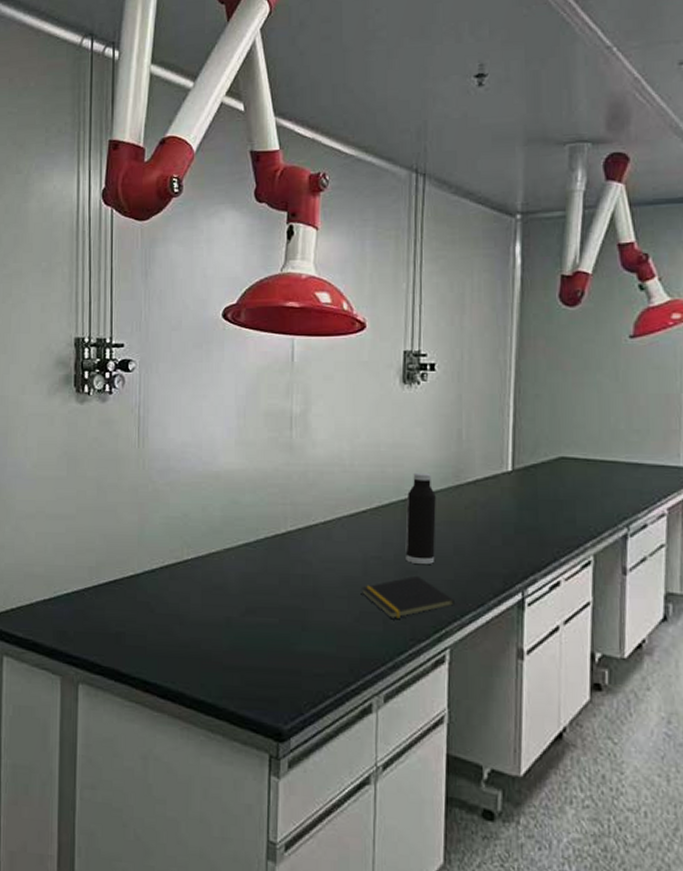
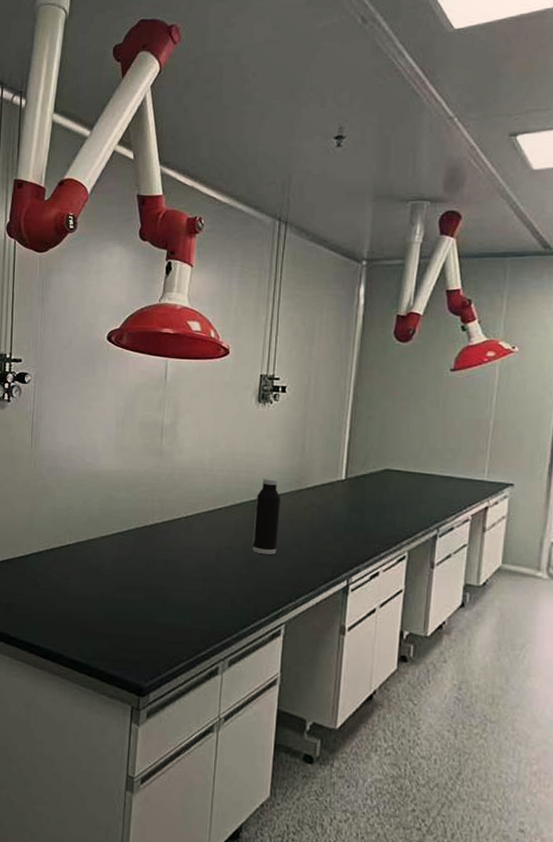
notepad: present [362,575,454,619] -> none [214,563,291,599]

